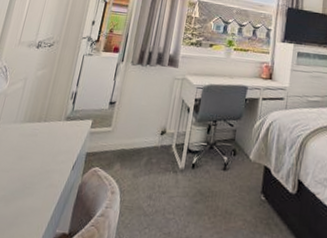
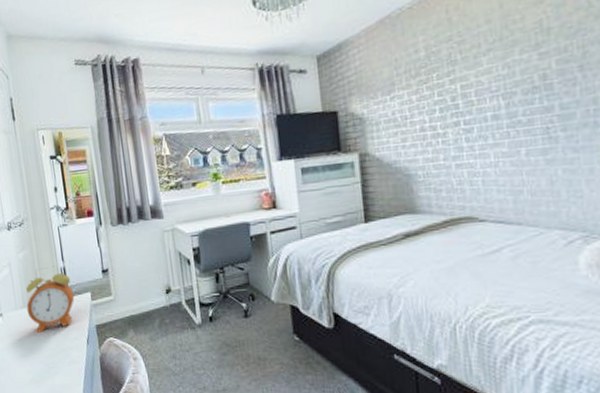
alarm clock: none [24,88,79,150] -> present [26,265,75,332]

